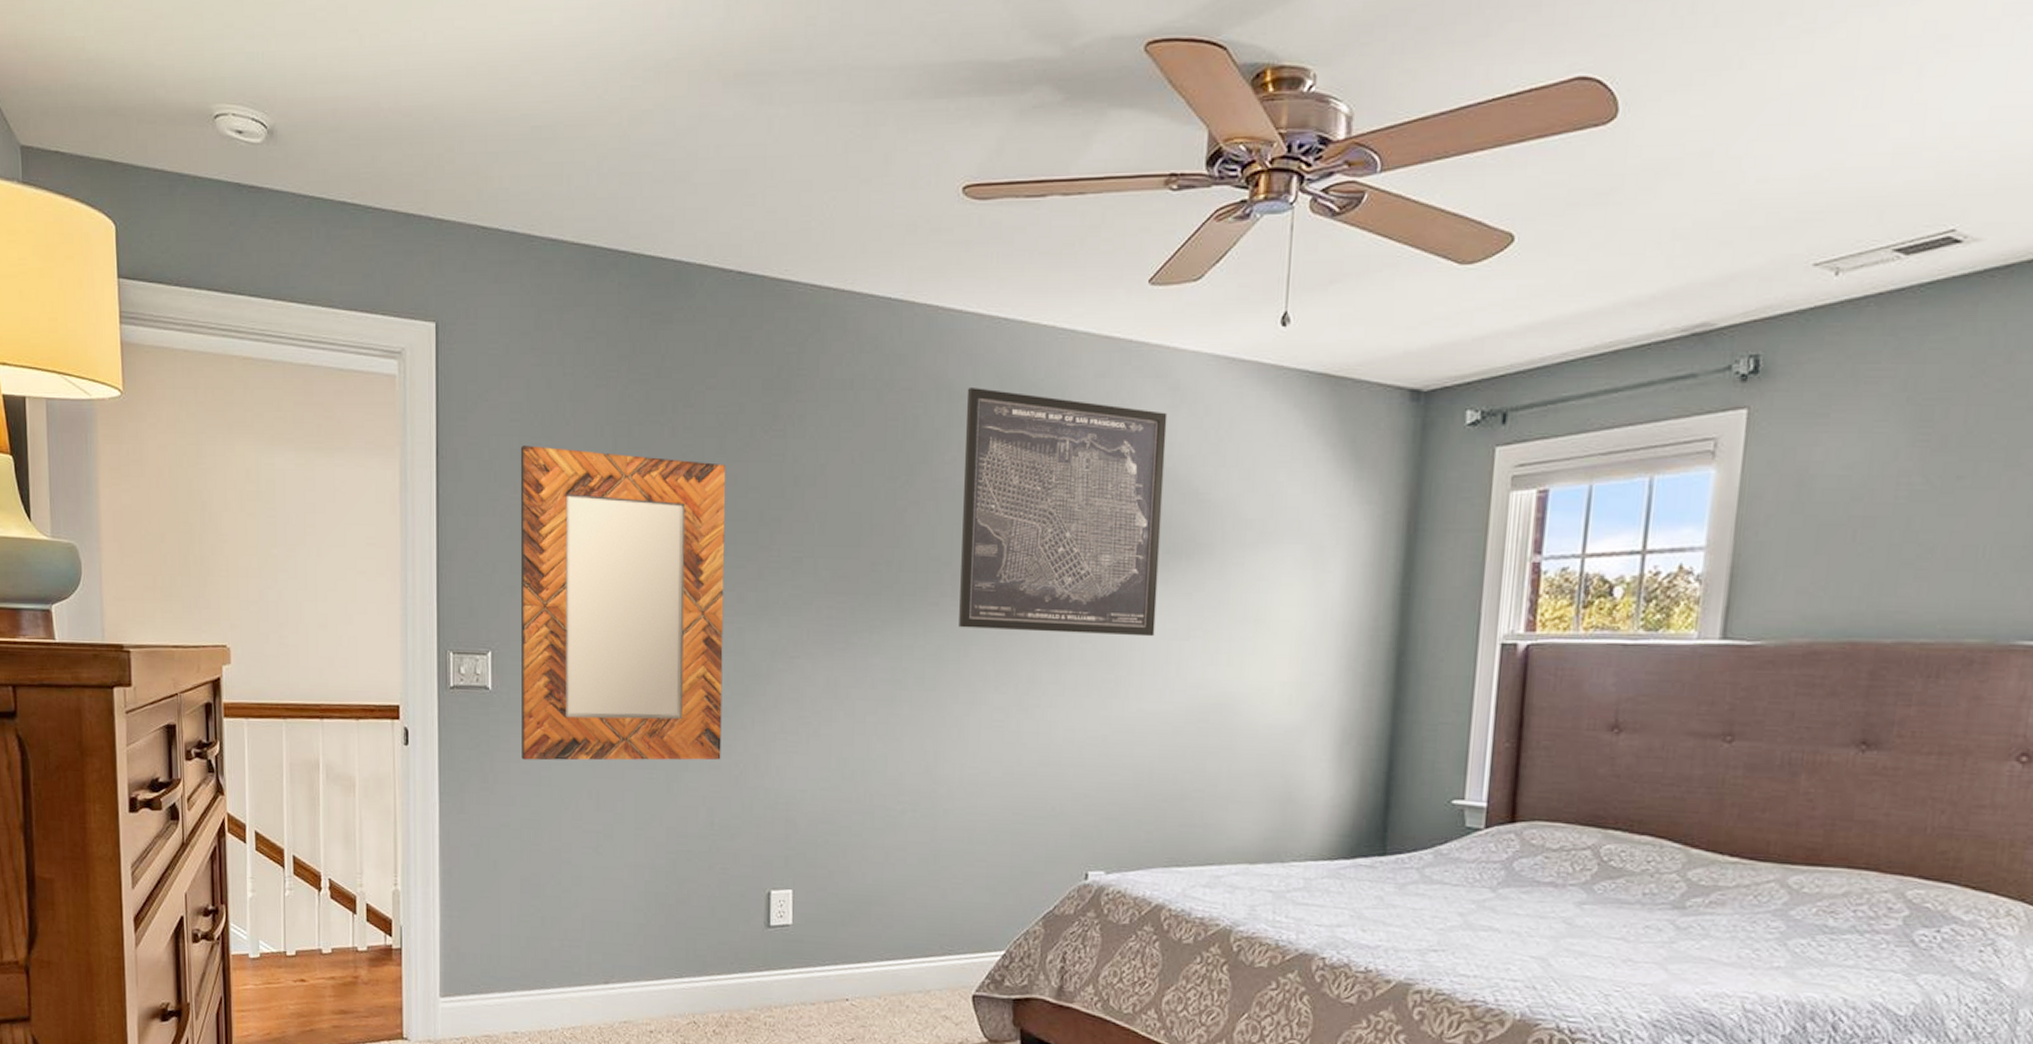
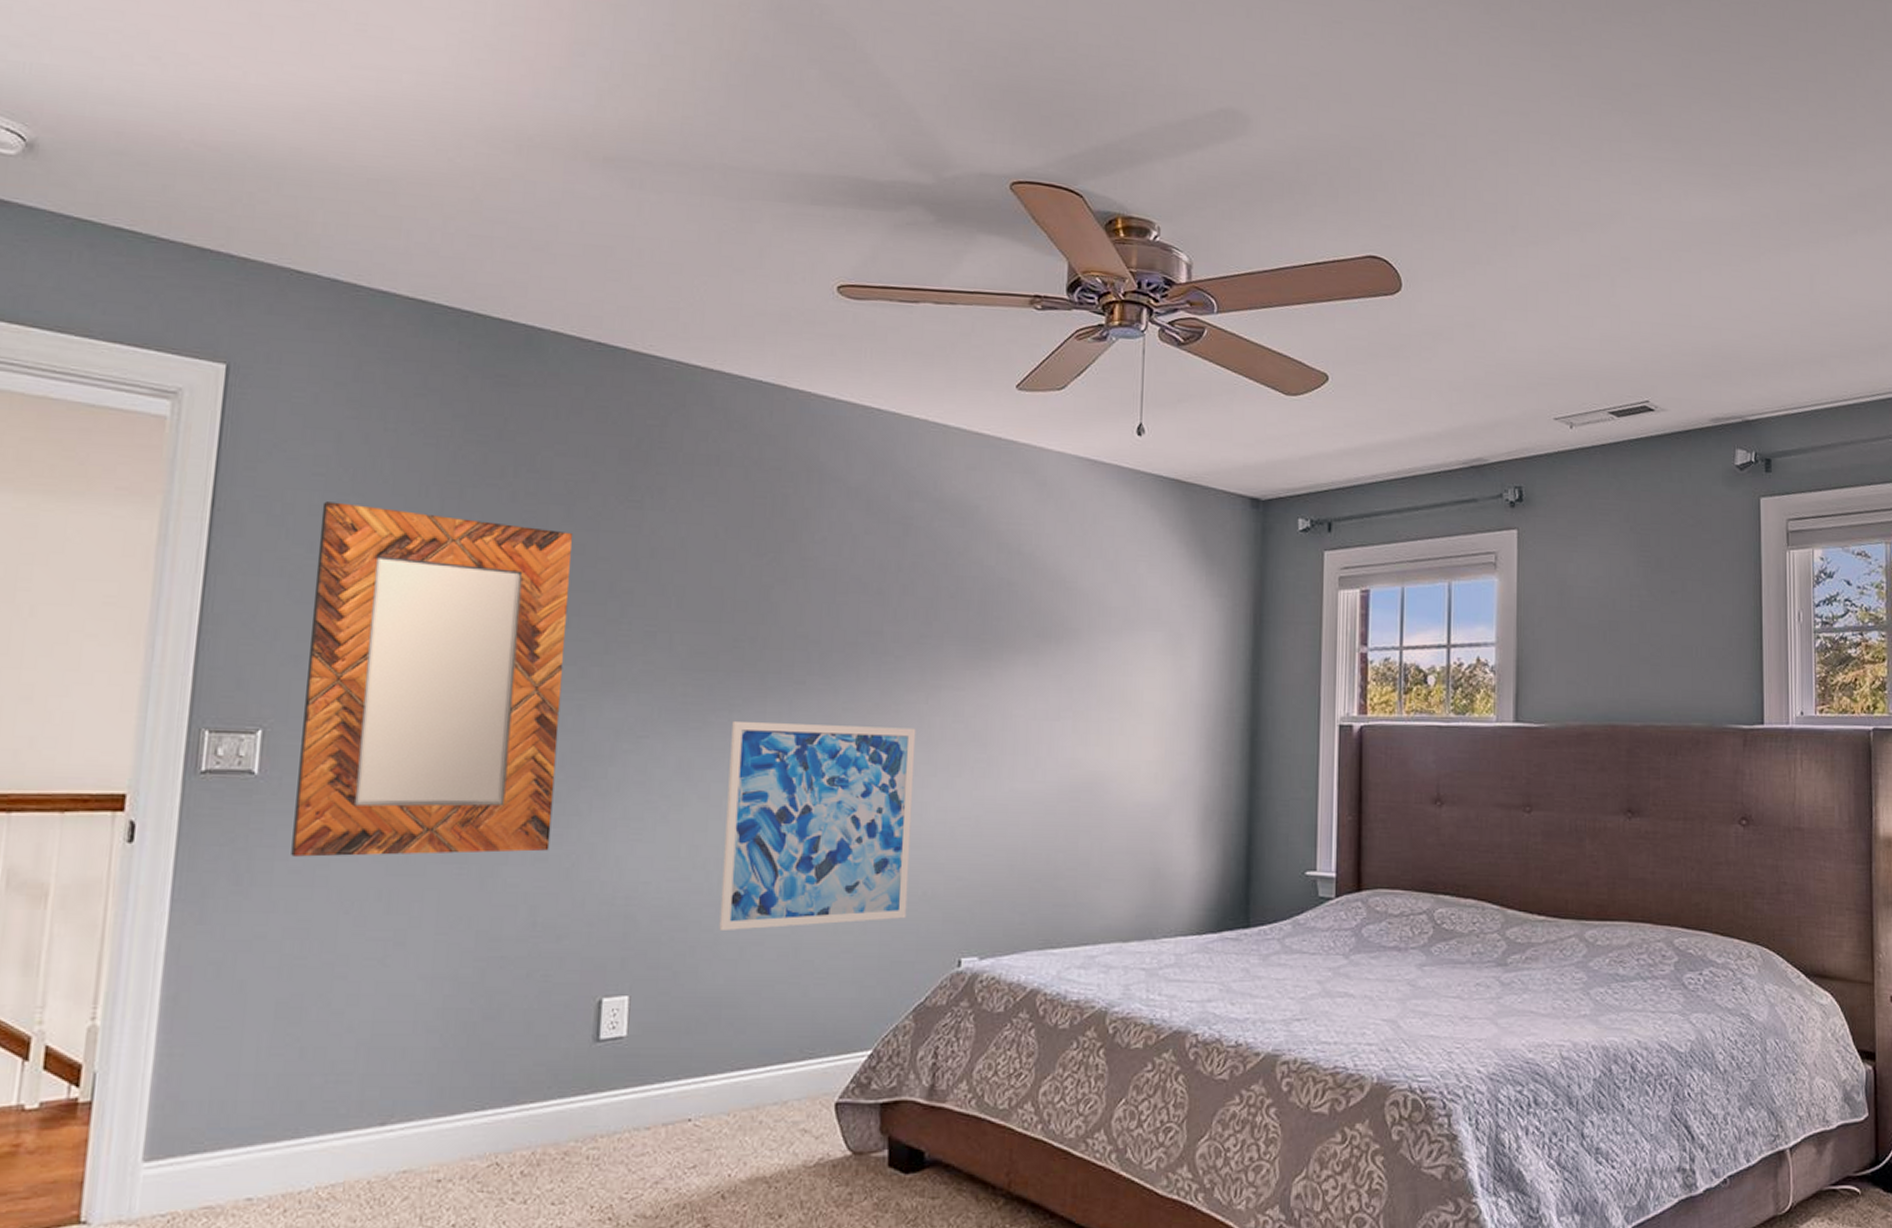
wall art: none [867,641,1045,837] -> present [719,720,916,930]
wall art: present [959,388,1168,637] -> none [826,471,1035,717]

